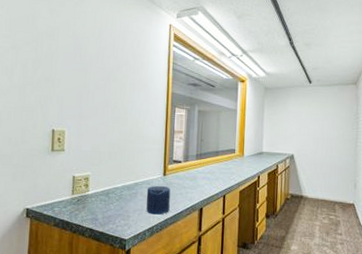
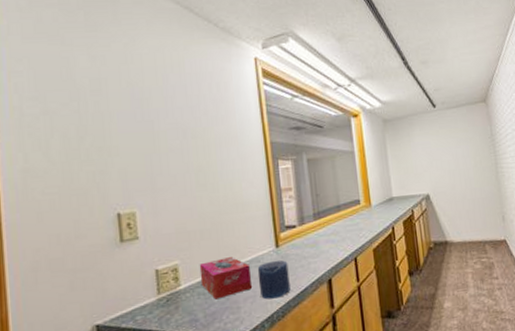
tissue box: none [104,176,142,207] -> present [199,257,253,300]

